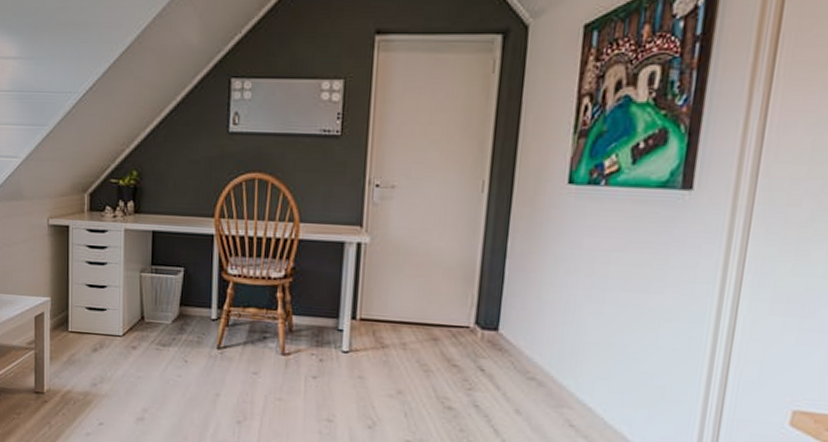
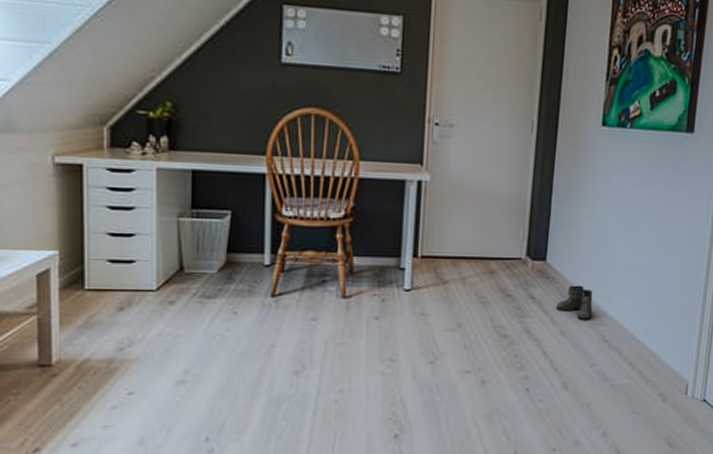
boots: none [510,359,562,400] -> present [556,285,598,320]

